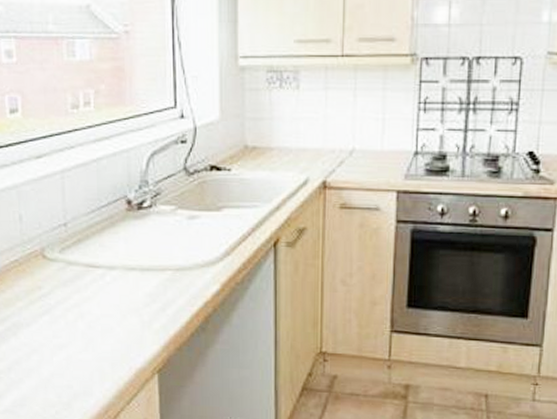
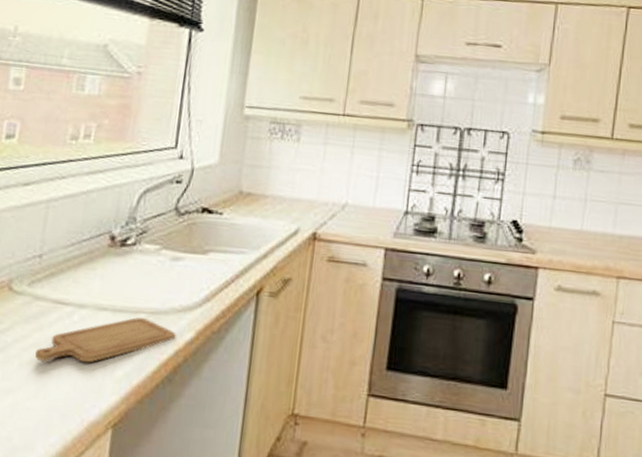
chopping board: none [78,275,203,320] -> present [35,317,176,363]

